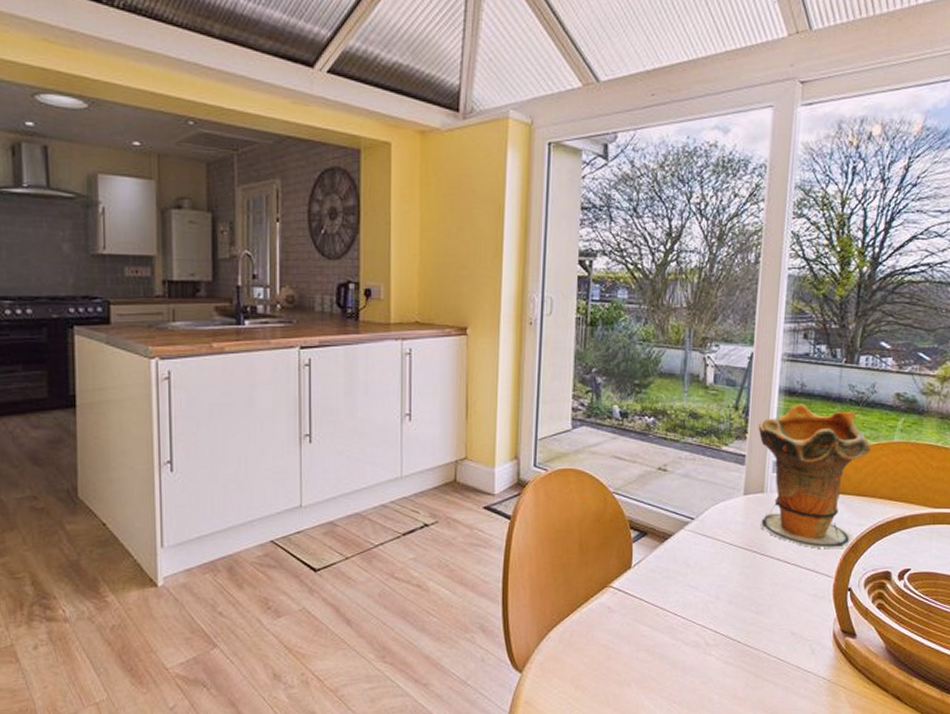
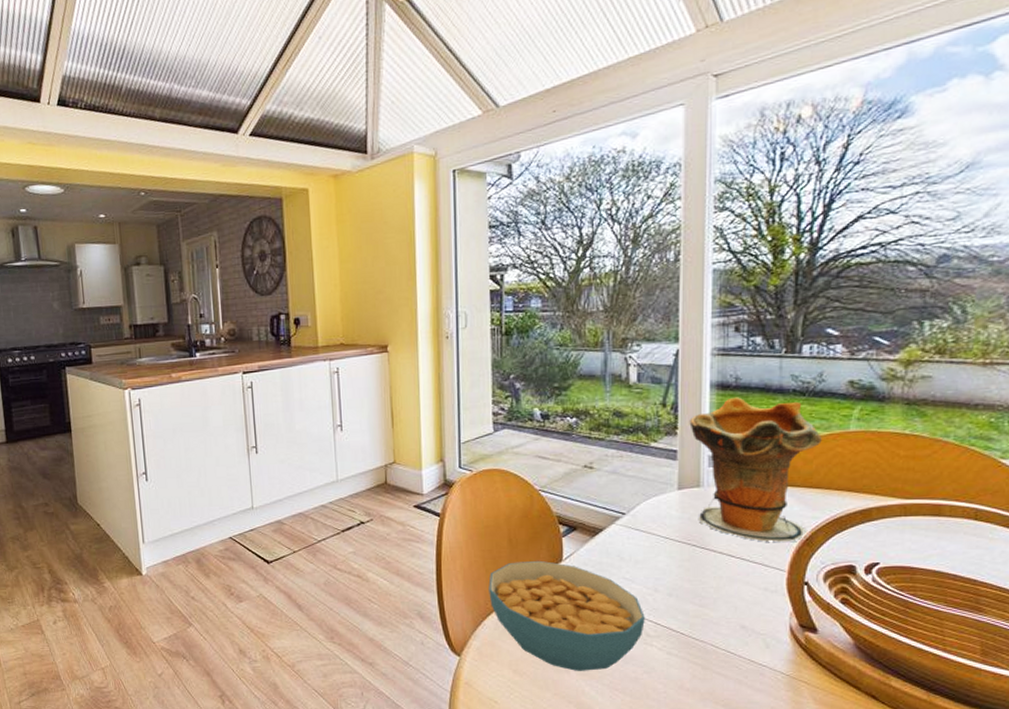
cereal bowl: none [556,567,706,684] -> present [488,560,645,671]

